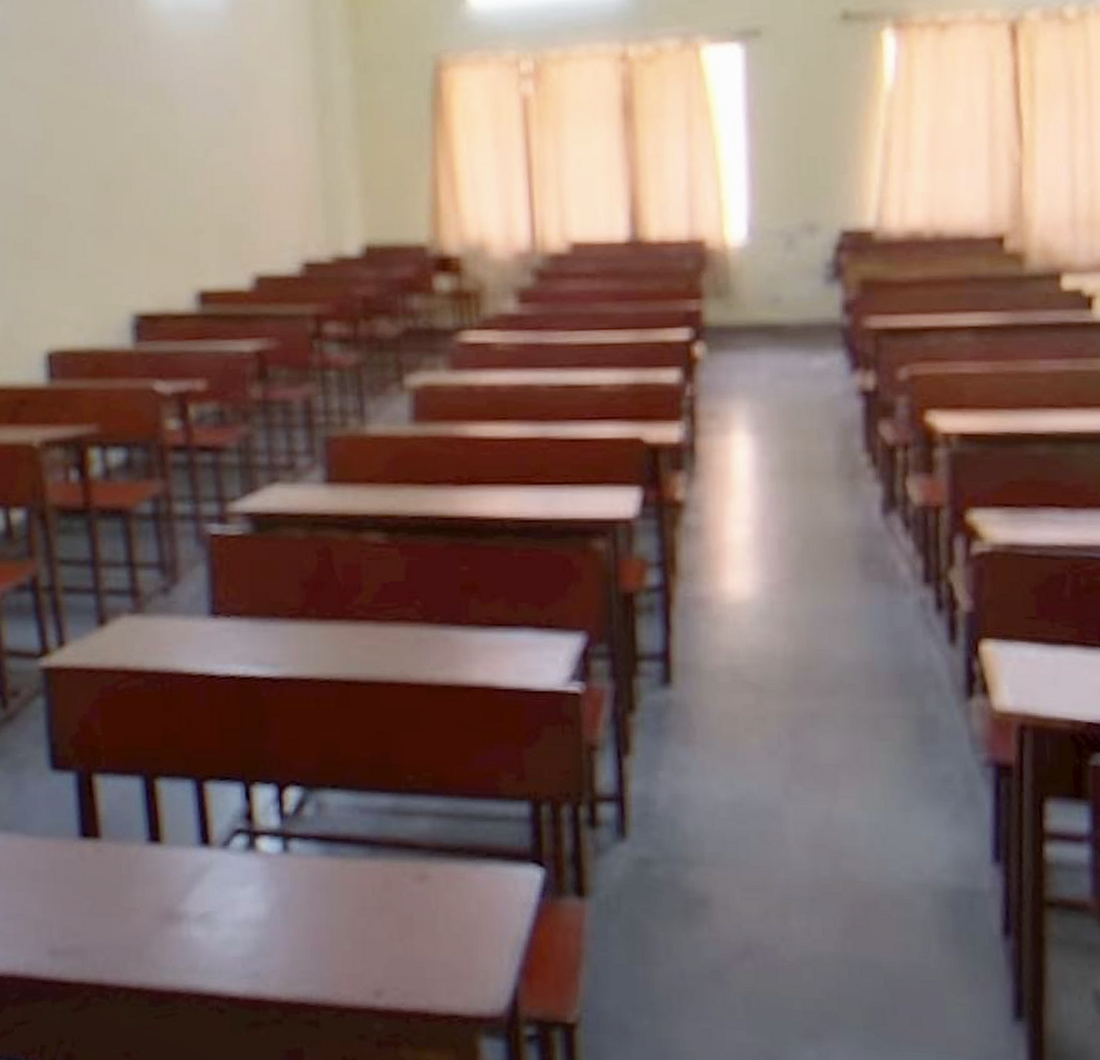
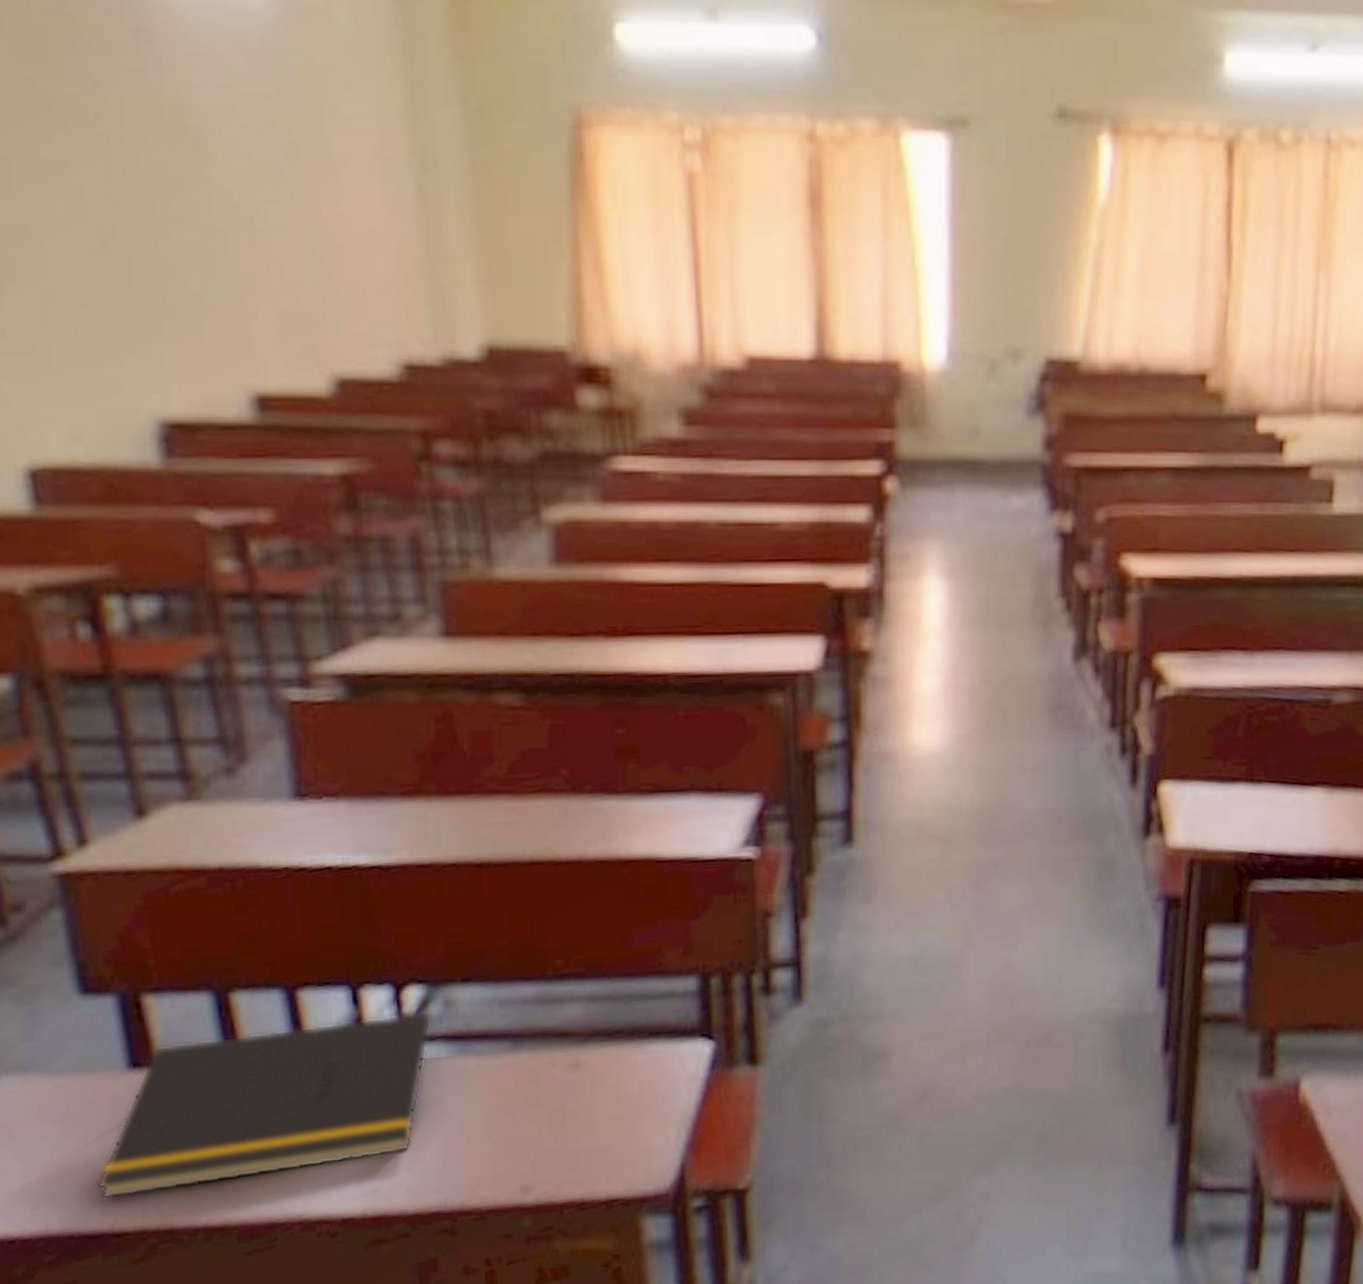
notepad: none [51,811,306,951] -> present [97,1011,432,1200]

